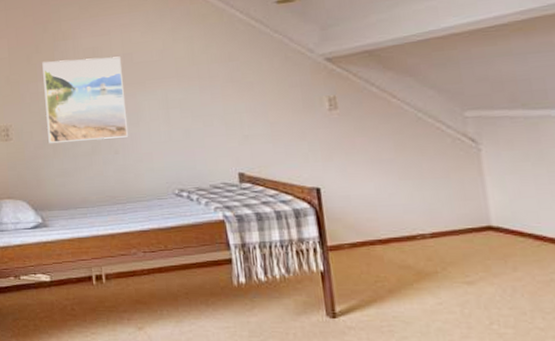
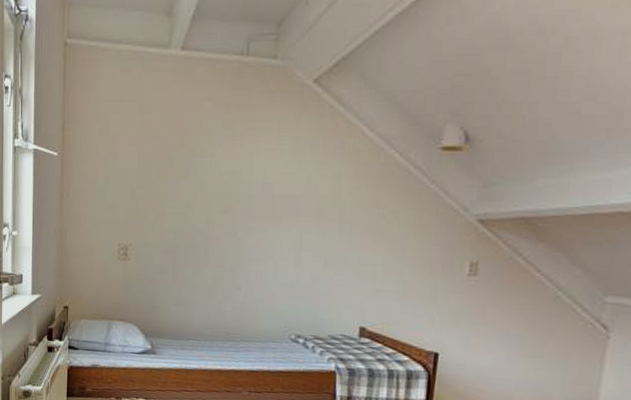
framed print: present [42,56,128,144] -> none [169,178,260,274]

